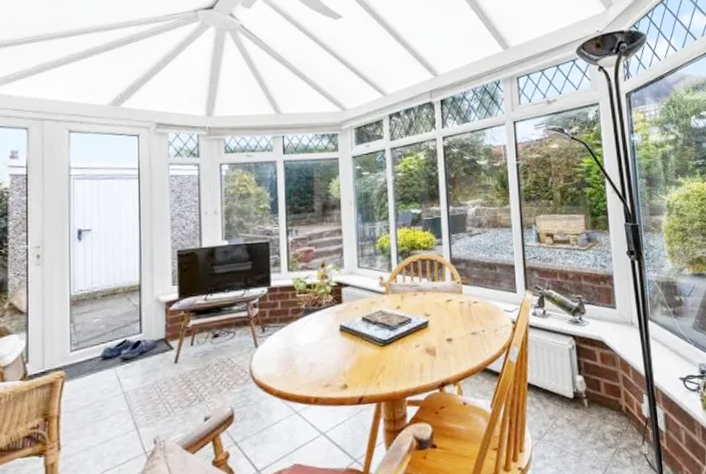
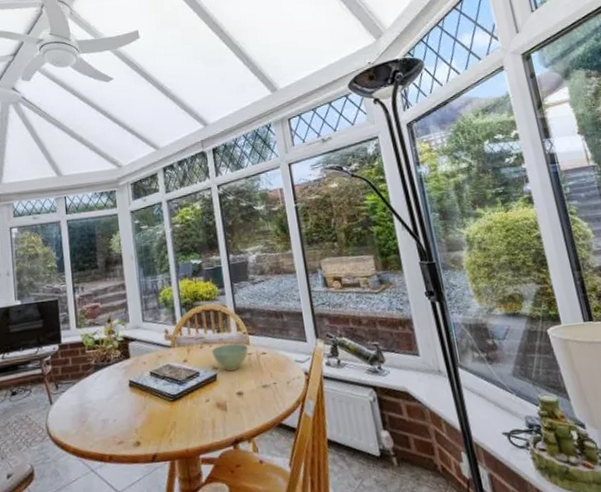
bowl: none [424,292,461,319] -> present [211,343,248,372]

